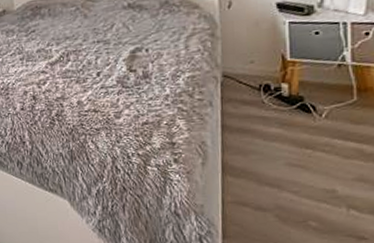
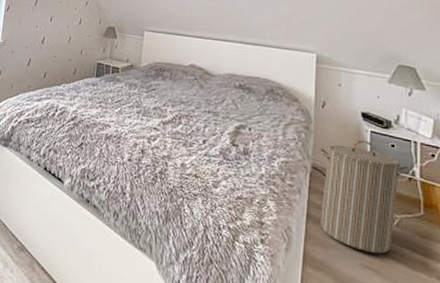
laundry hamper: none [229,33,339,151] -> present [319,140,410,254]

